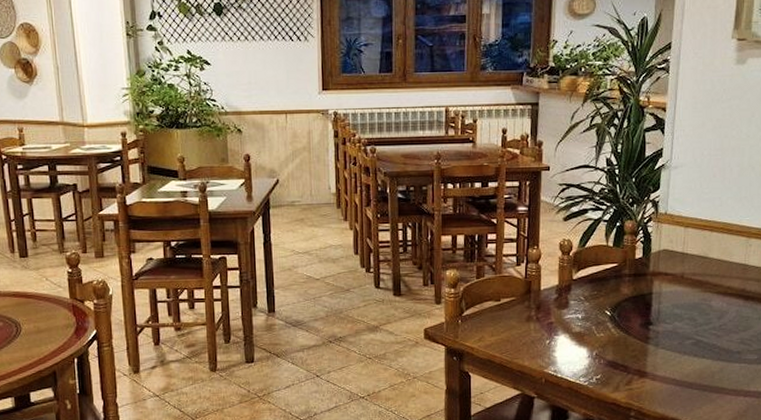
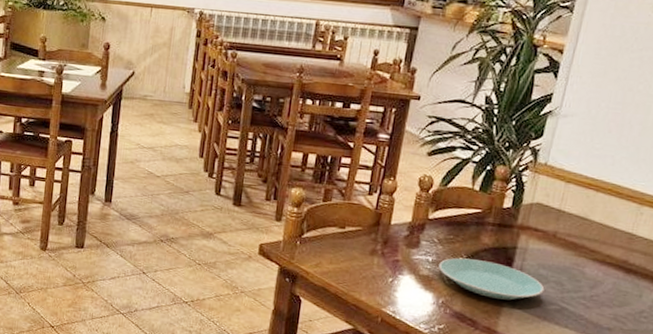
plate: none [588,309,681,343] -> present [438,257,545,300]

